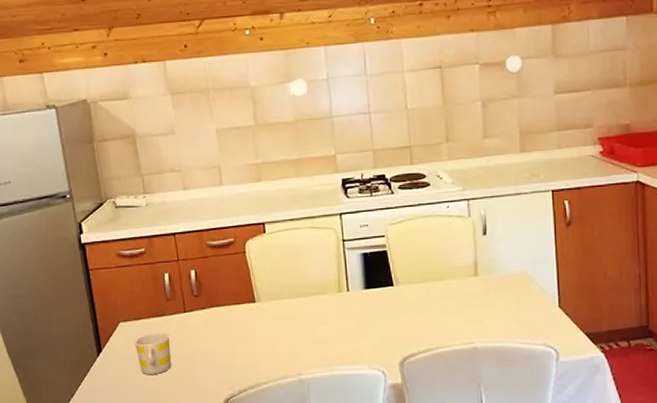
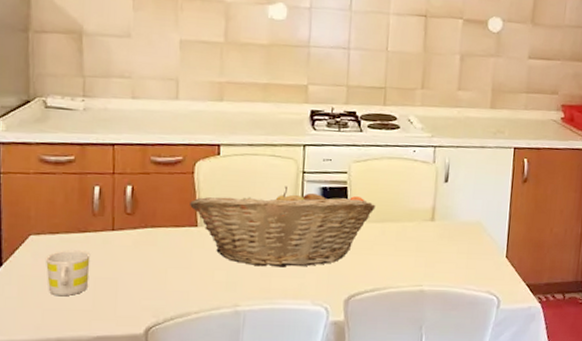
fruit basket: none [246,255,417,336] -> present [190,186,376,268]

